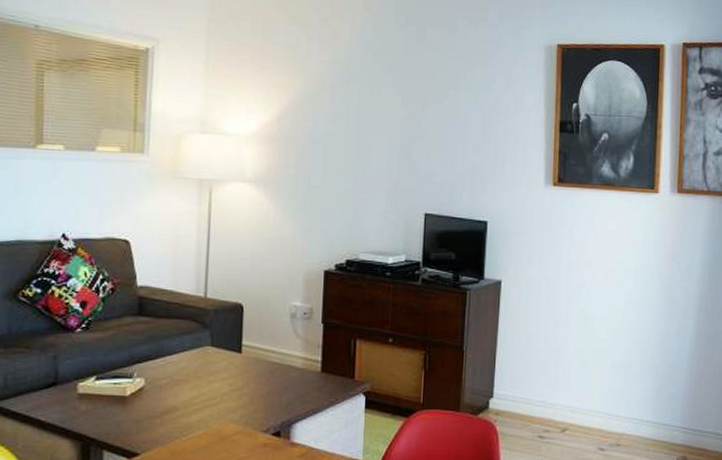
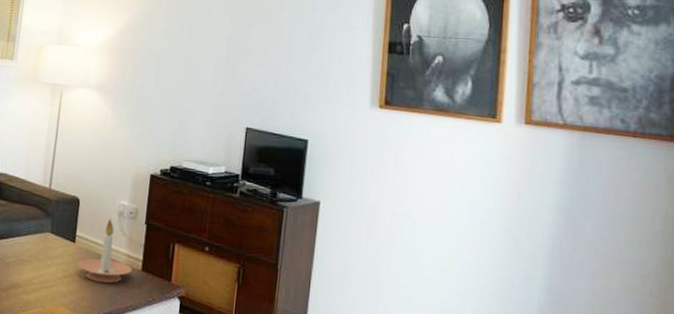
candle holder: none [247,322,311,391] -> present [78,218,132,283]

